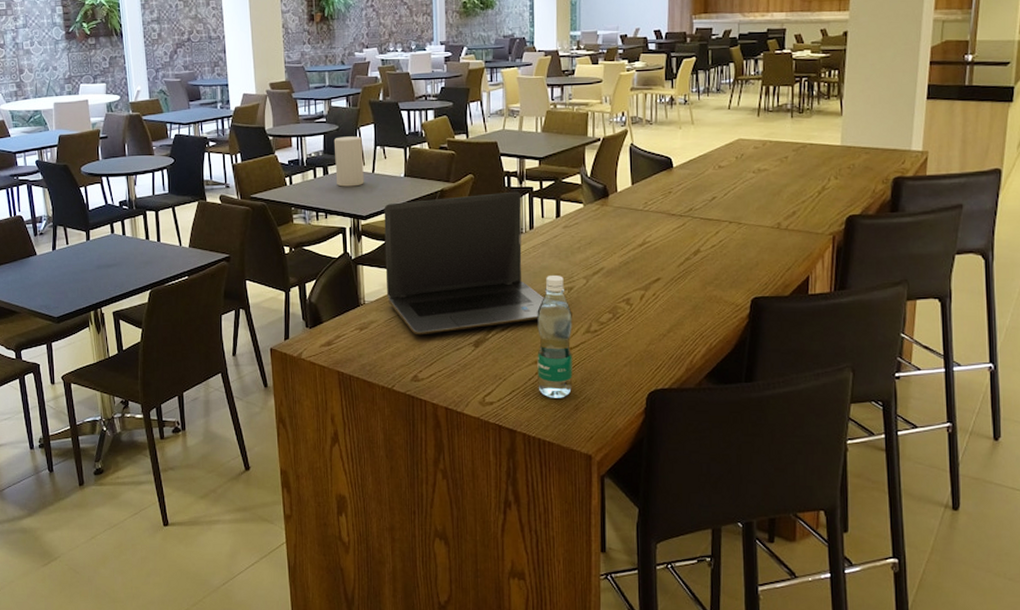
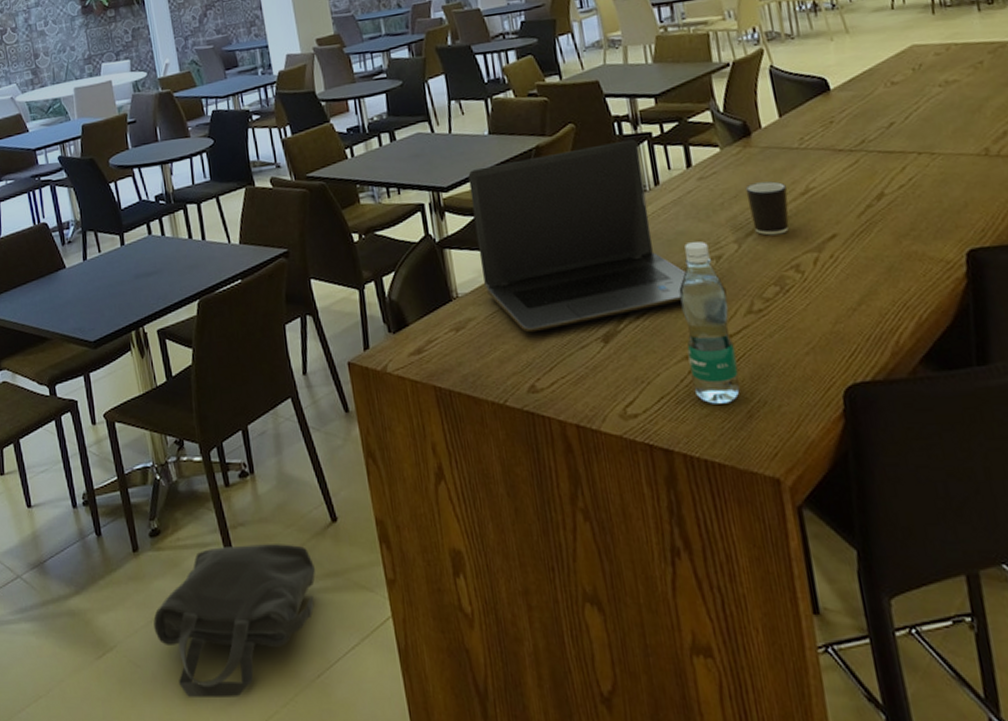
tote bag: none [92,484,229,598] -> present [153,544,316,697]
cup: present [333,136,364,187] -> none [398,91,441,154]
mug: none [598,234,629,275] -> present [745,181,790,236]

